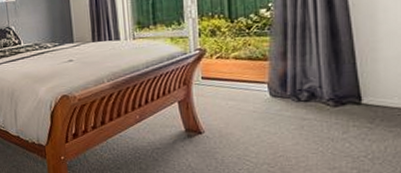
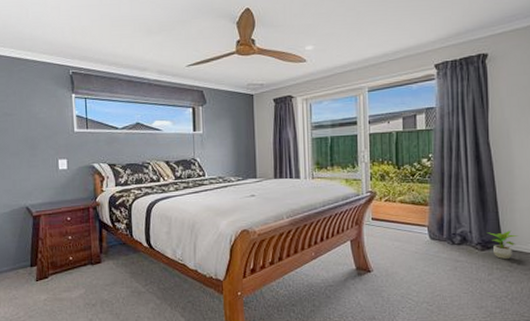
potted plant: none [341,83,382,116] -> present [487,230,518,260]

